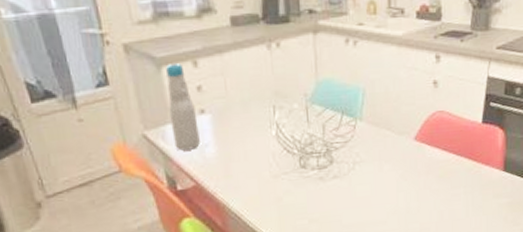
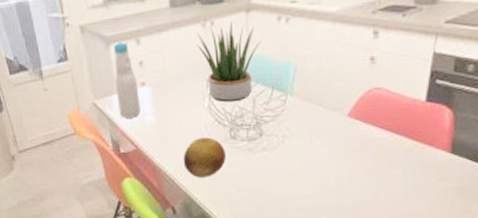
fruit: none [249,167,296,212] -> present [183,137,226,178]
potted plant: none [261,43,329,130] -> present [196,21,261,102]

